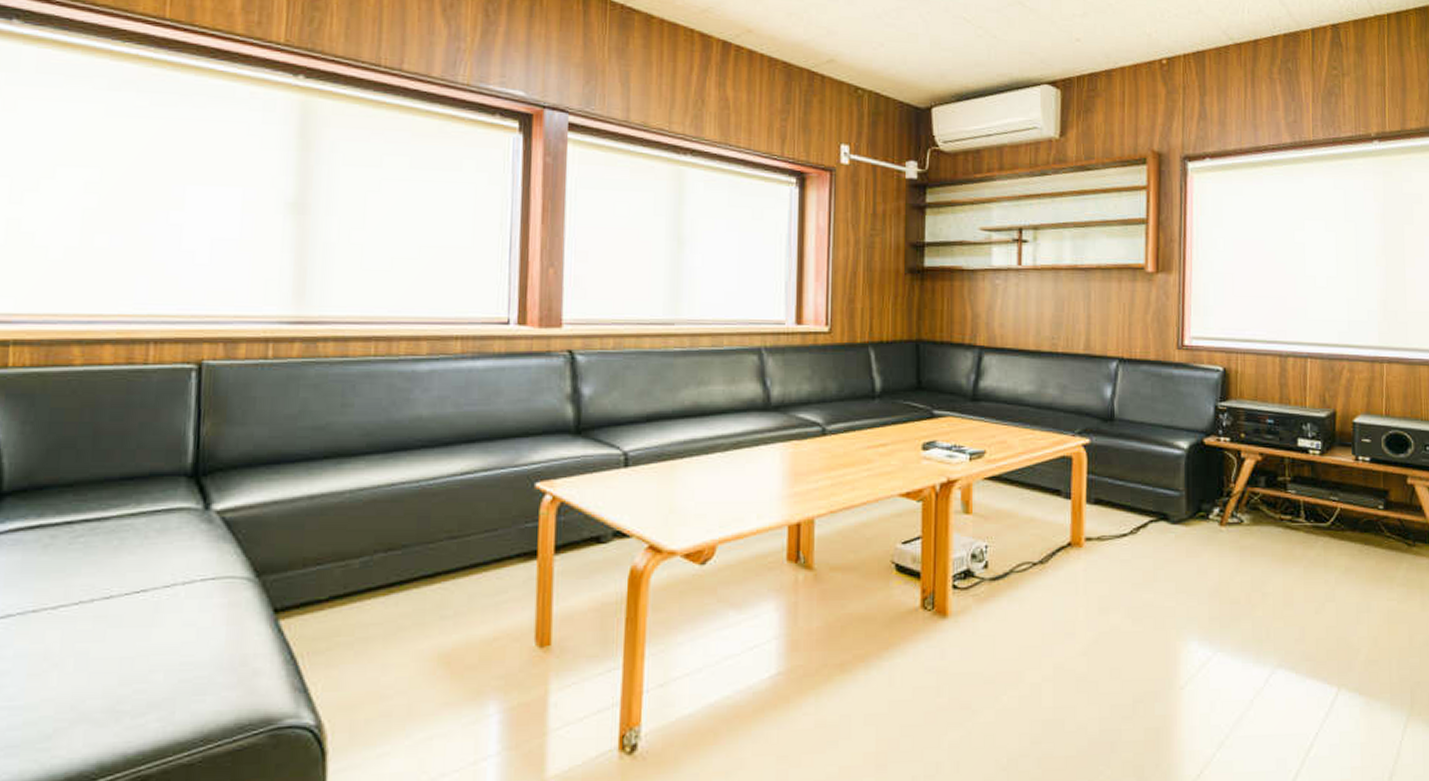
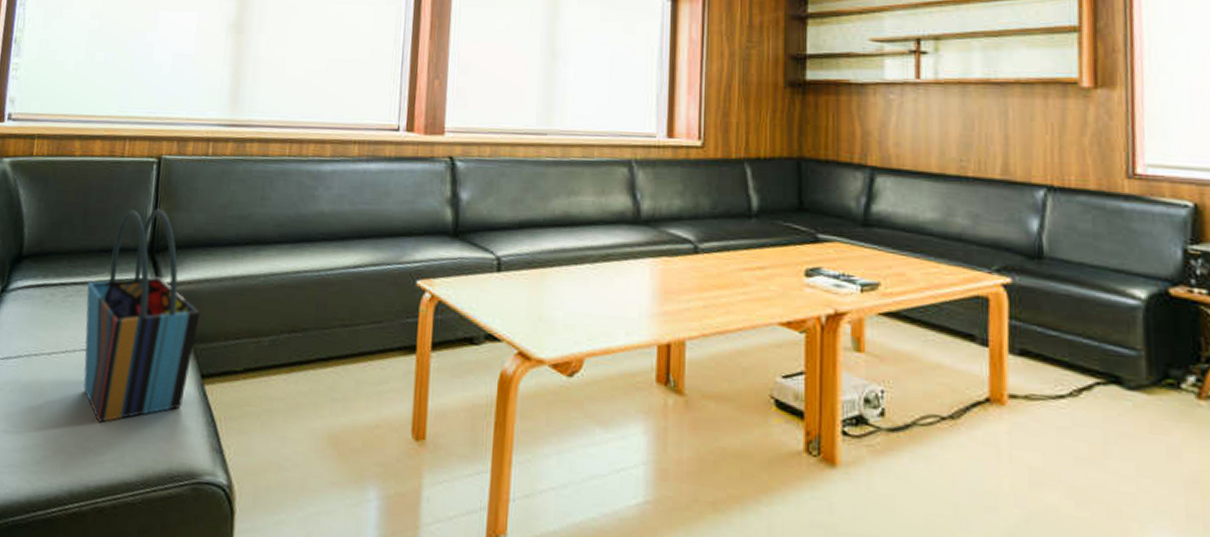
tote bag: none [105,424,268,679] -> present [83,209,200,423]

